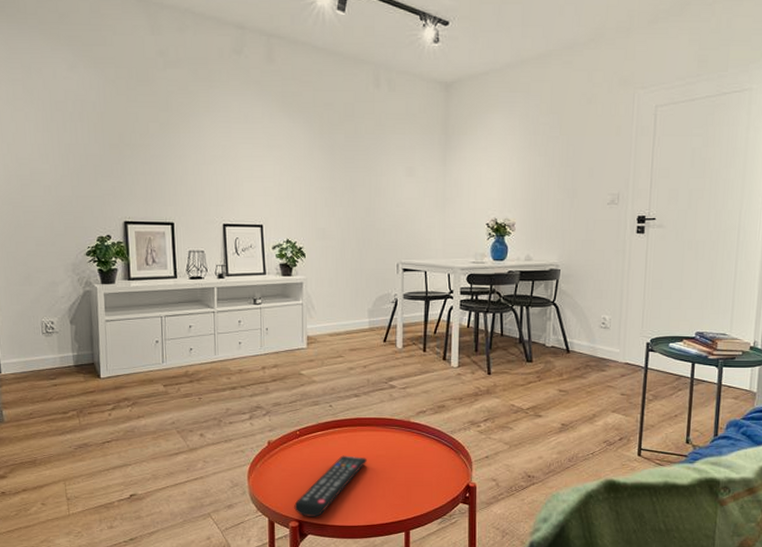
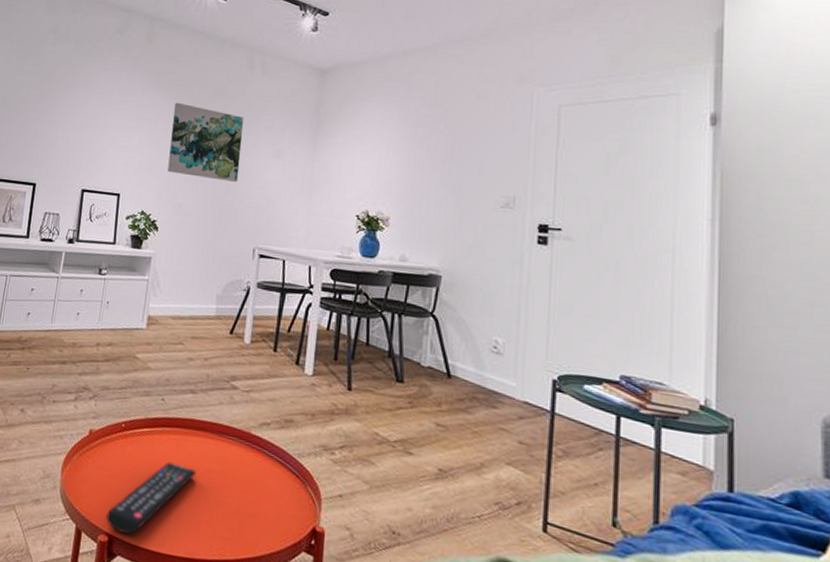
wall art: none [306,126,376,203] -> present [167,102,244,182]

